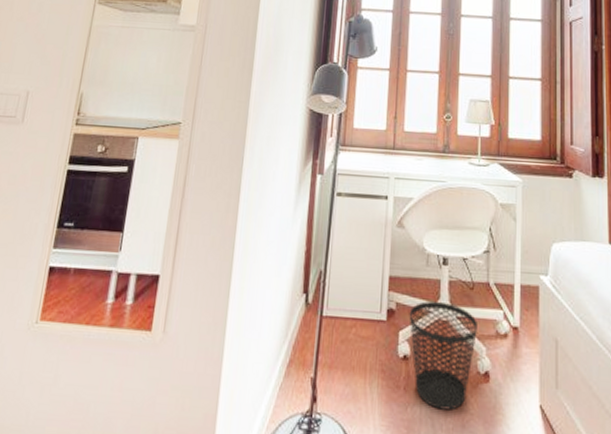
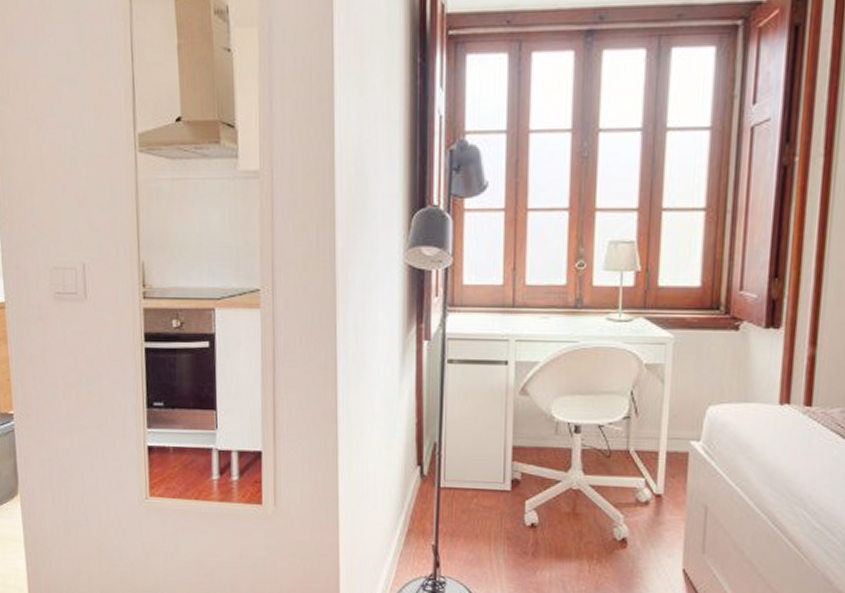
wastebasket: present [409,301,477,411] -> none [536,471,614,574]

